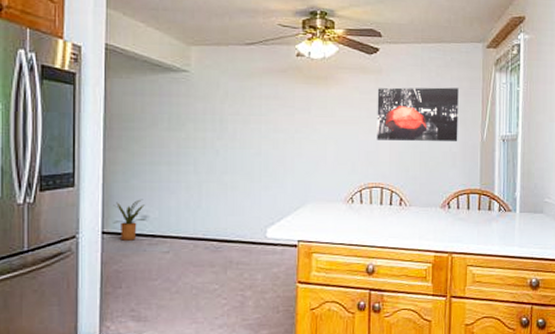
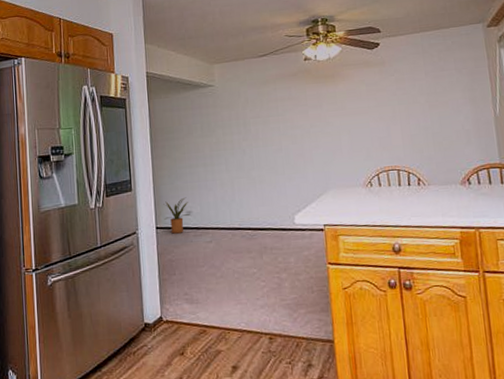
wall art: present [377,87,459,141] -> none [382,68,470,126]

